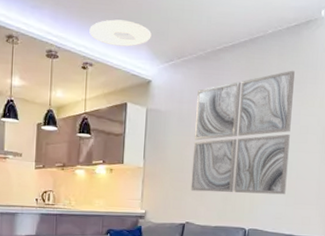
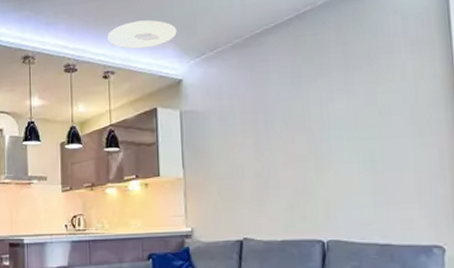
wall art: present [191,70,295,195] -> none [239,42,372,200]

